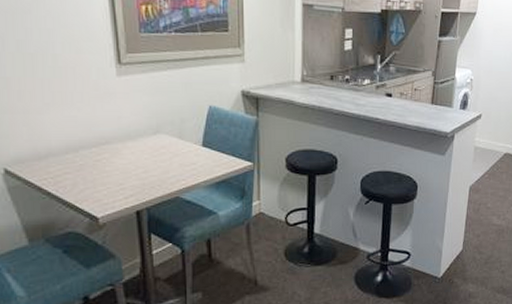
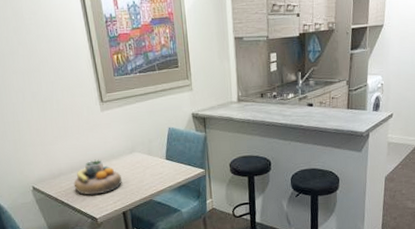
decorative bowl: none [68,138,138,186] -> present [73,159,122,195]

